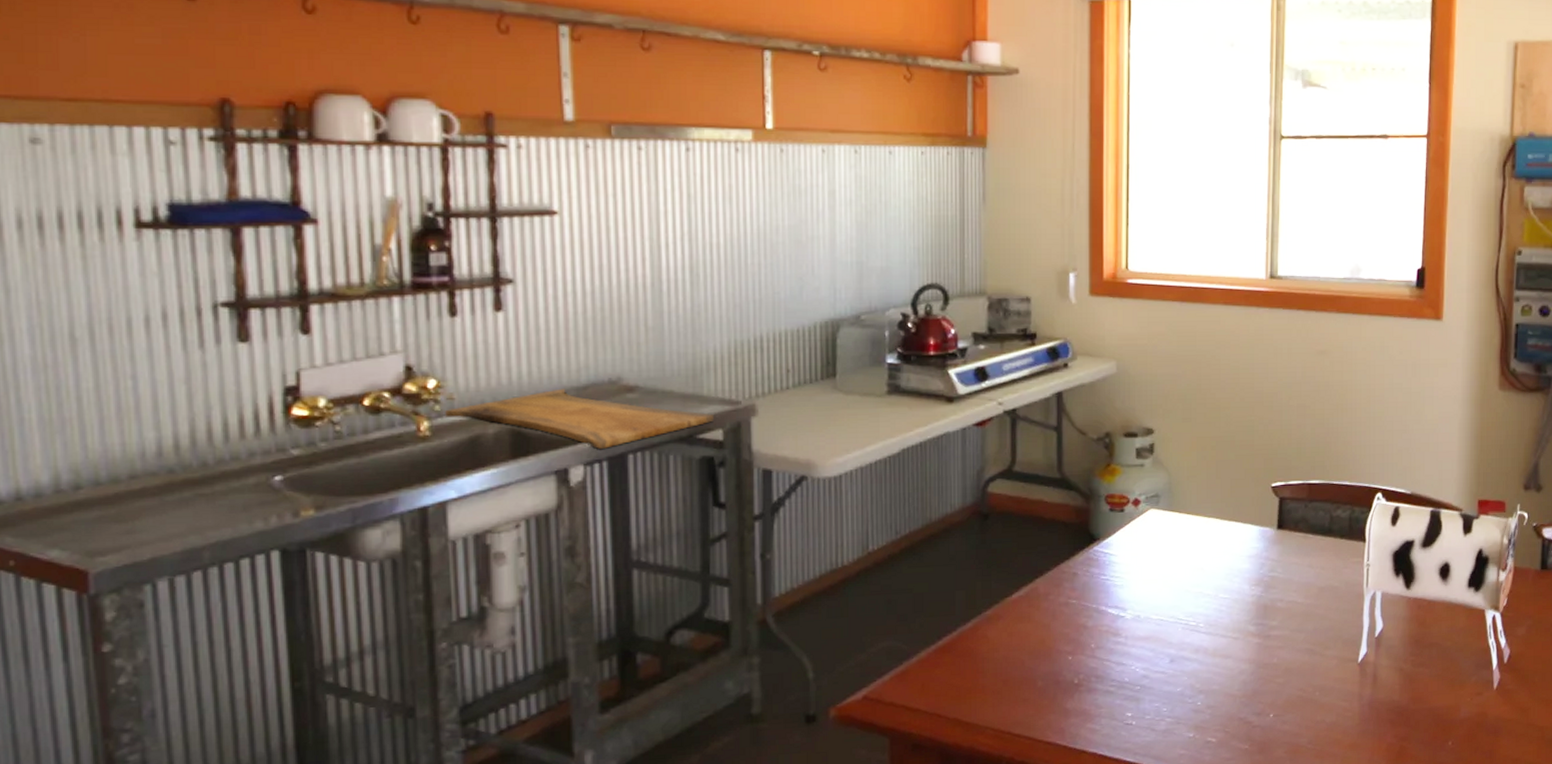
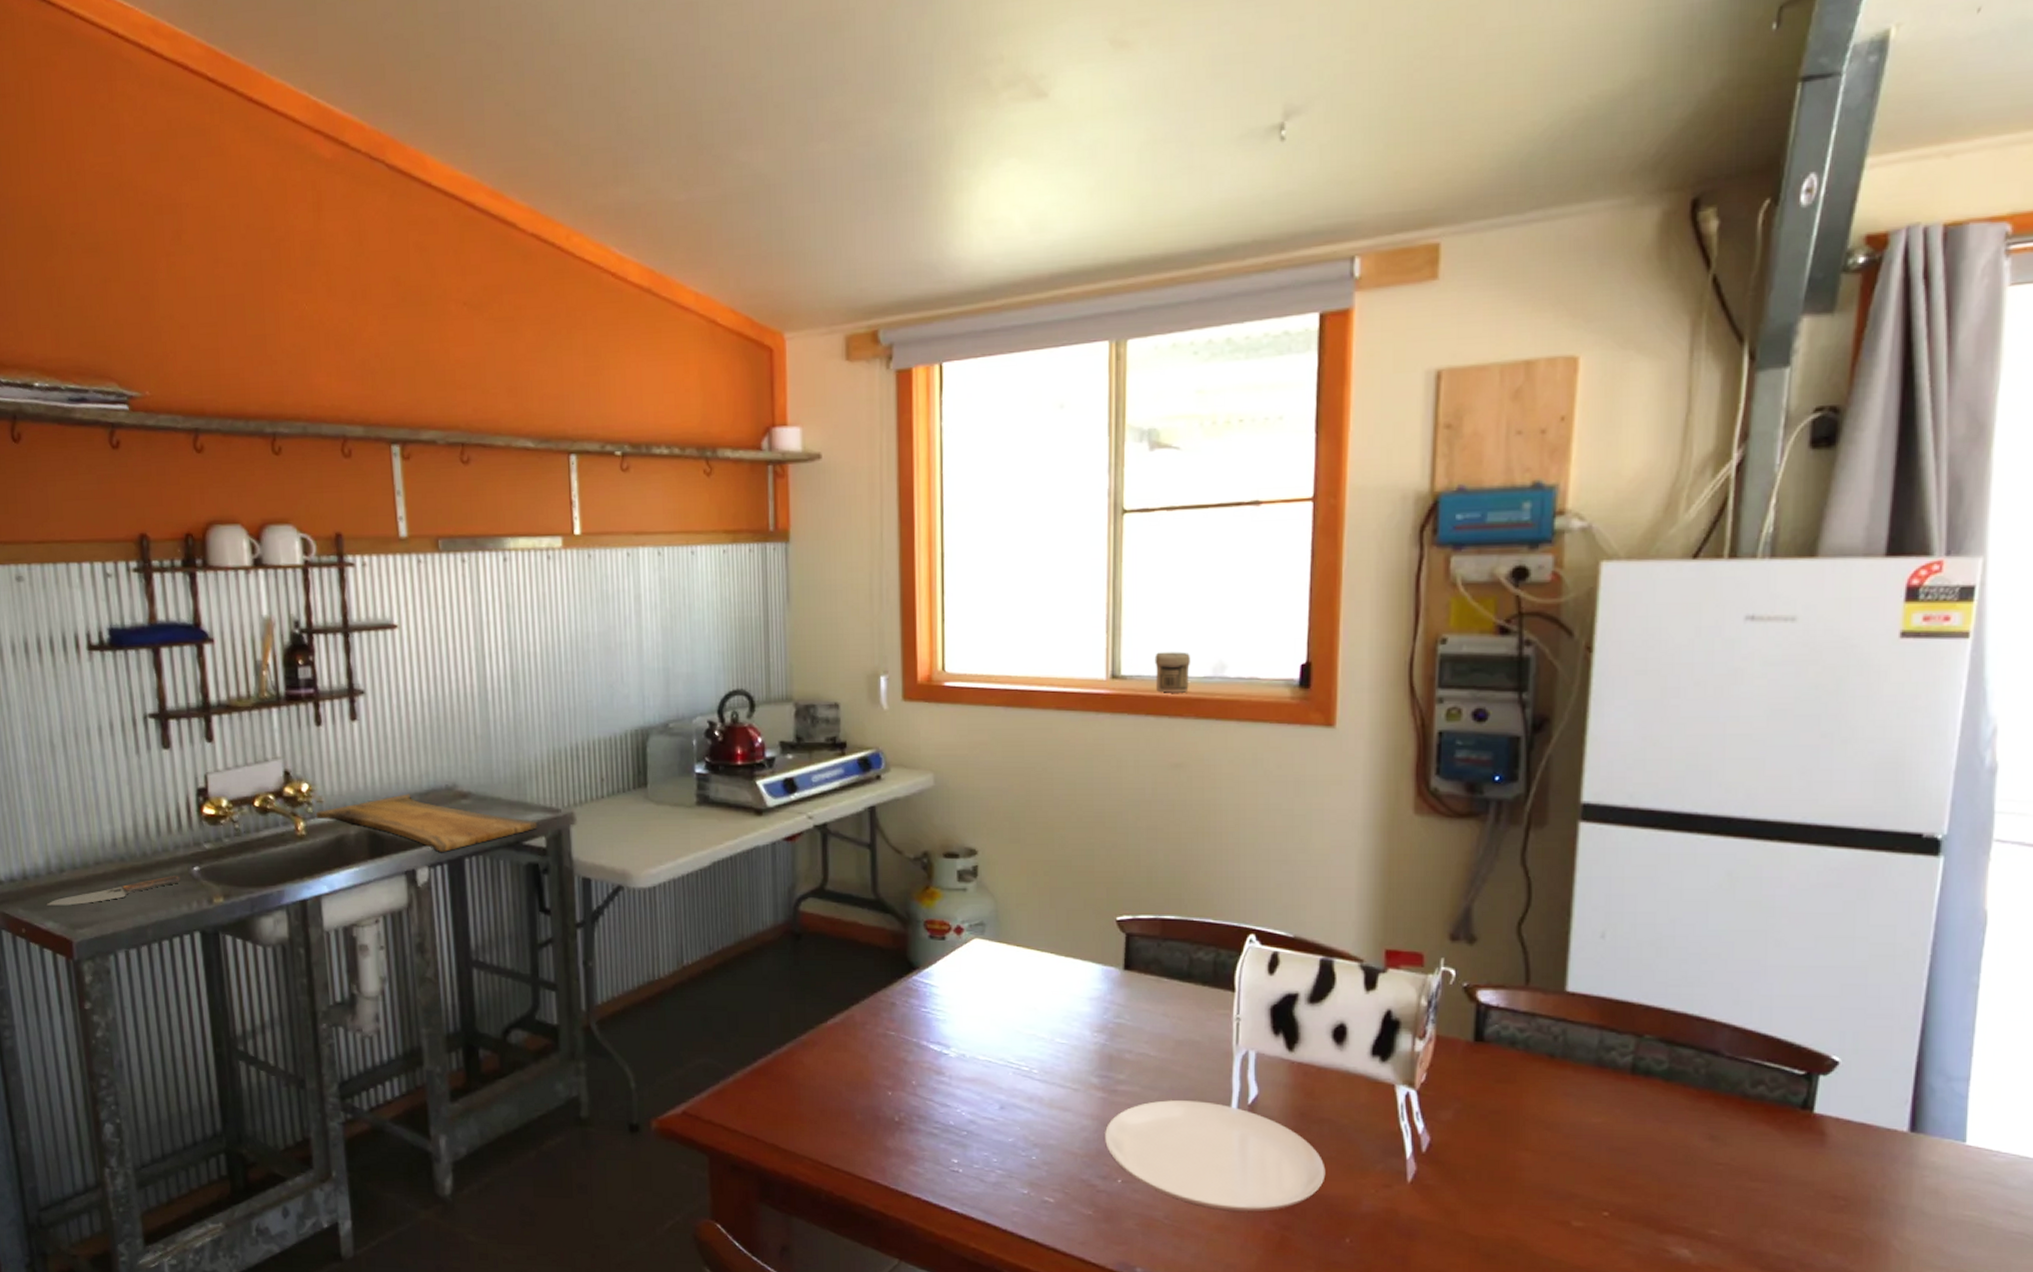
kitchen knife: none [50,486,256,531] -> present [46,875,181,906]
plate: none [1260,638,1434,731] -> present [1105,1100,1326,1212]
jar: none [1305,257,1333,291] -> present [1155,652,1190,693]

